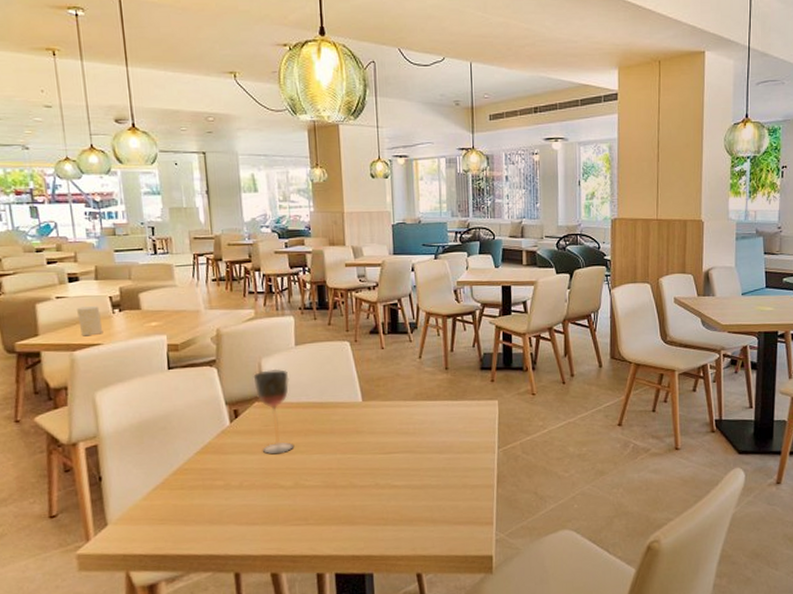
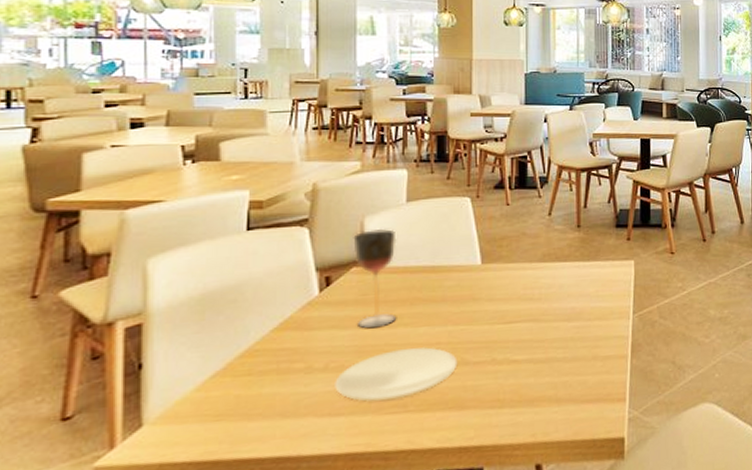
cup: present [77,306,104,336] -> none [137,157,168,192]
plate: none [248,472,347,515] -> present [335,347,458,402]

